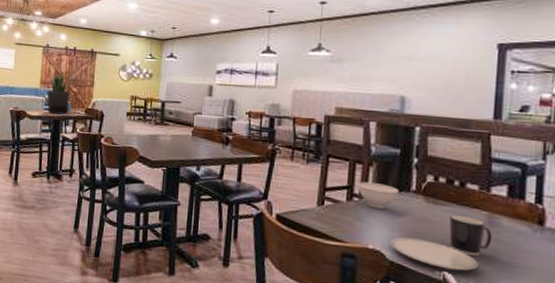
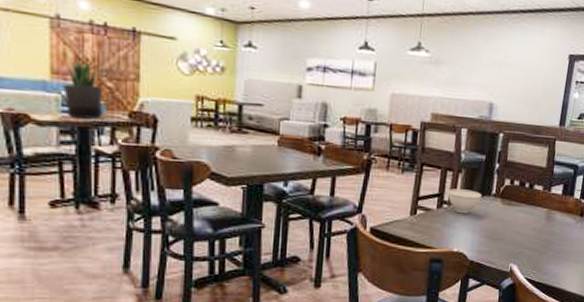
plate: present [390,237,478,271] -> none [471,237,536,262]
mug: present [448,214,493,257] -> none [517,213,549,248]

